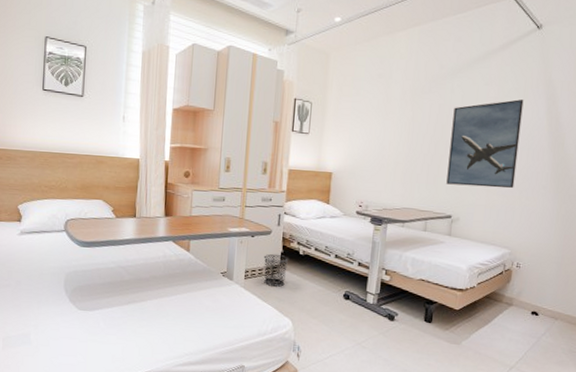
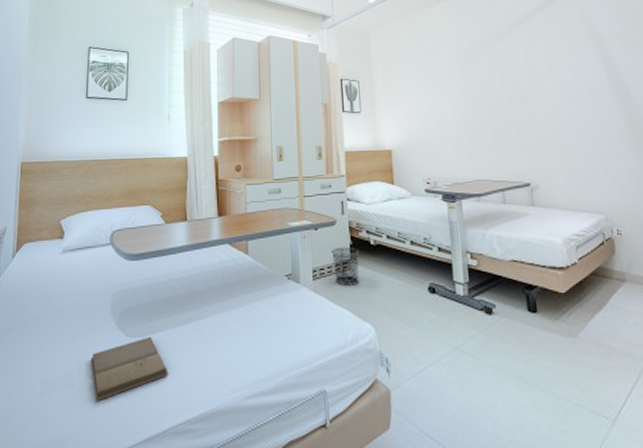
book: none [46,311,113,357] -> present [90,336,168,401]
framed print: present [446,99,524,188] -> none [505,55,590,150]

